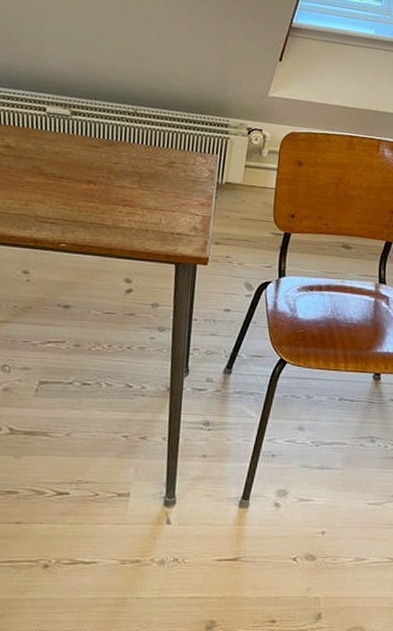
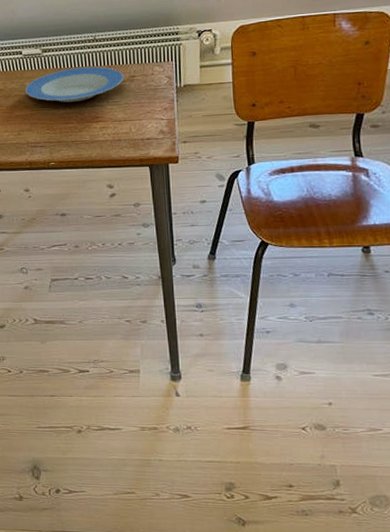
plate: none [42,139,163,179] -> present [25,66,124,103]

